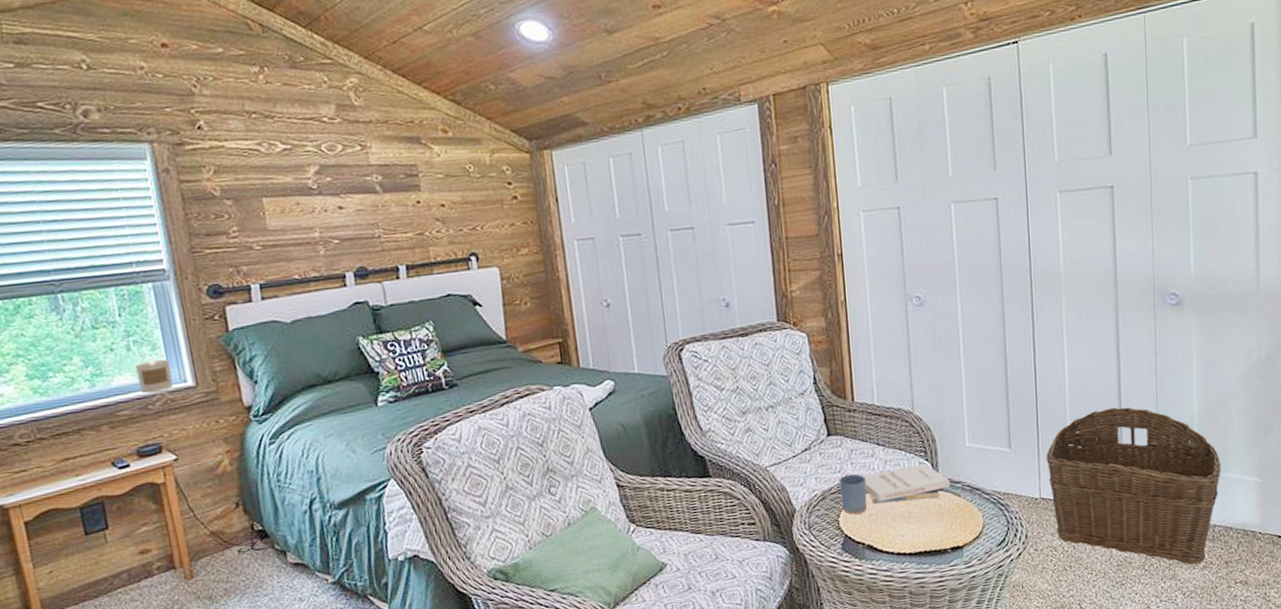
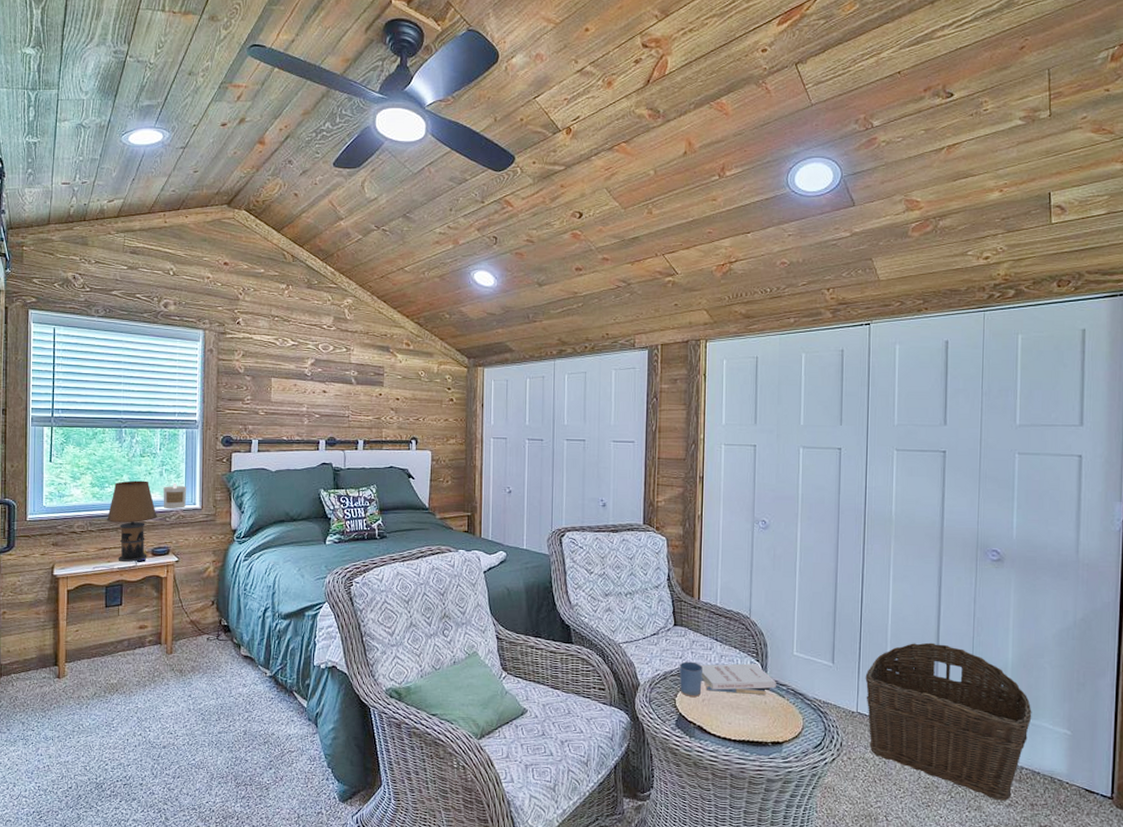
table lamp: none [55,360,135,490] -> present [93,480,157,570]

